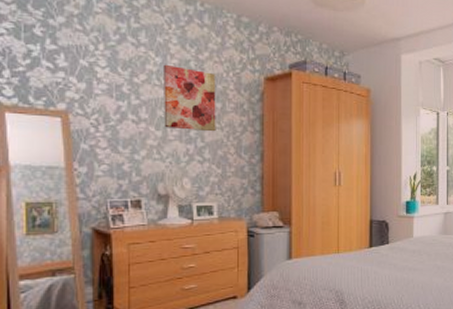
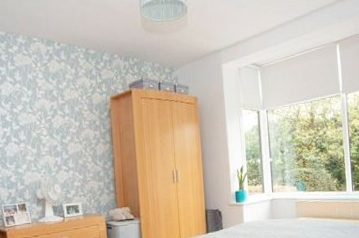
wall art: present [164,64,216,132] -> none [34,95,76,146]

